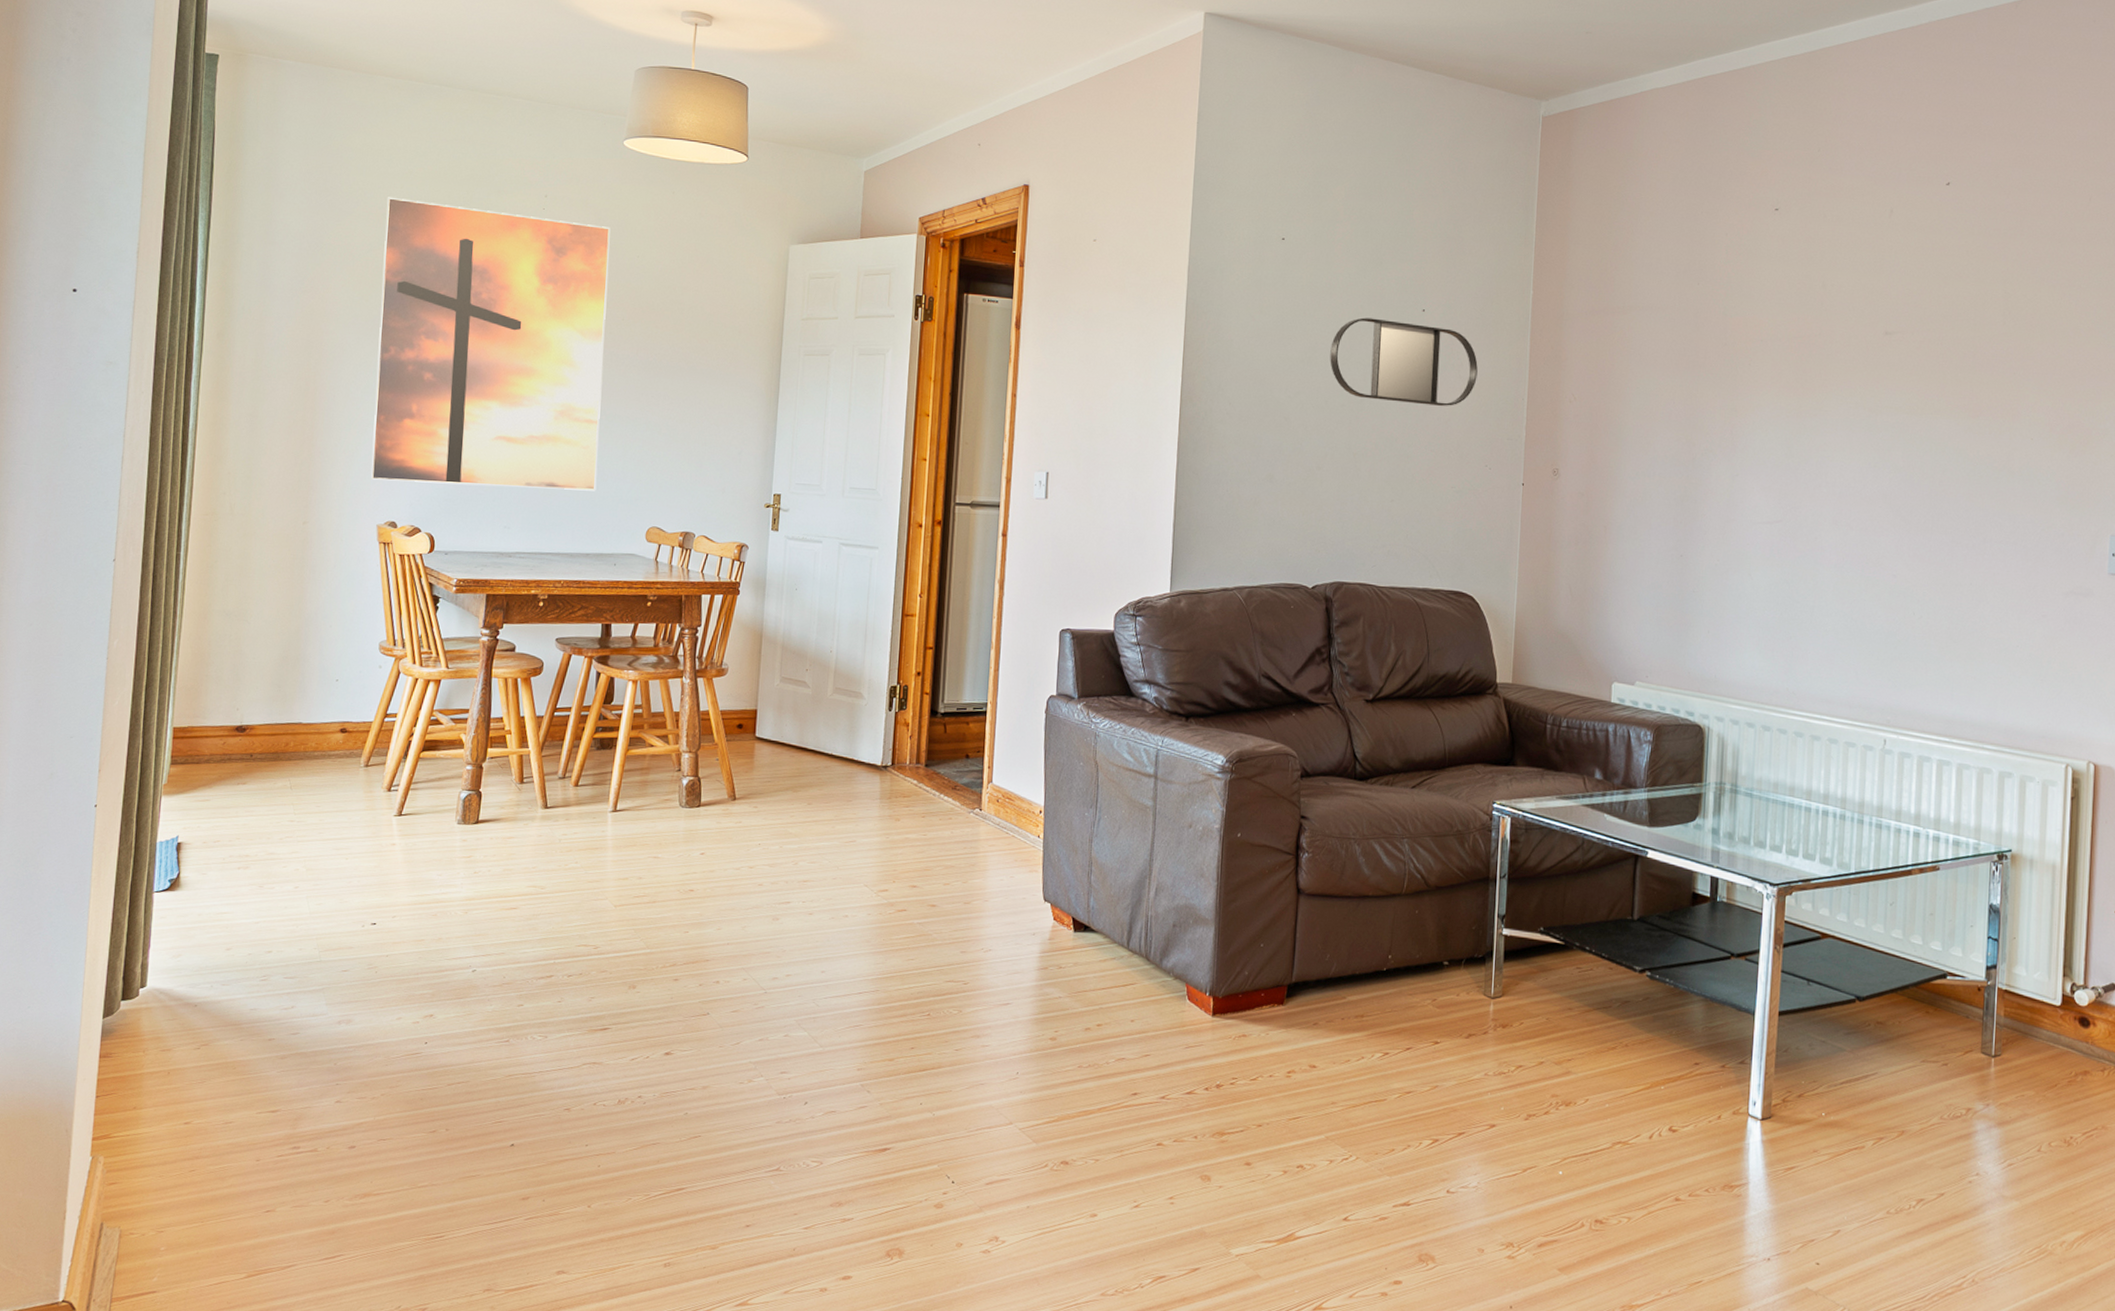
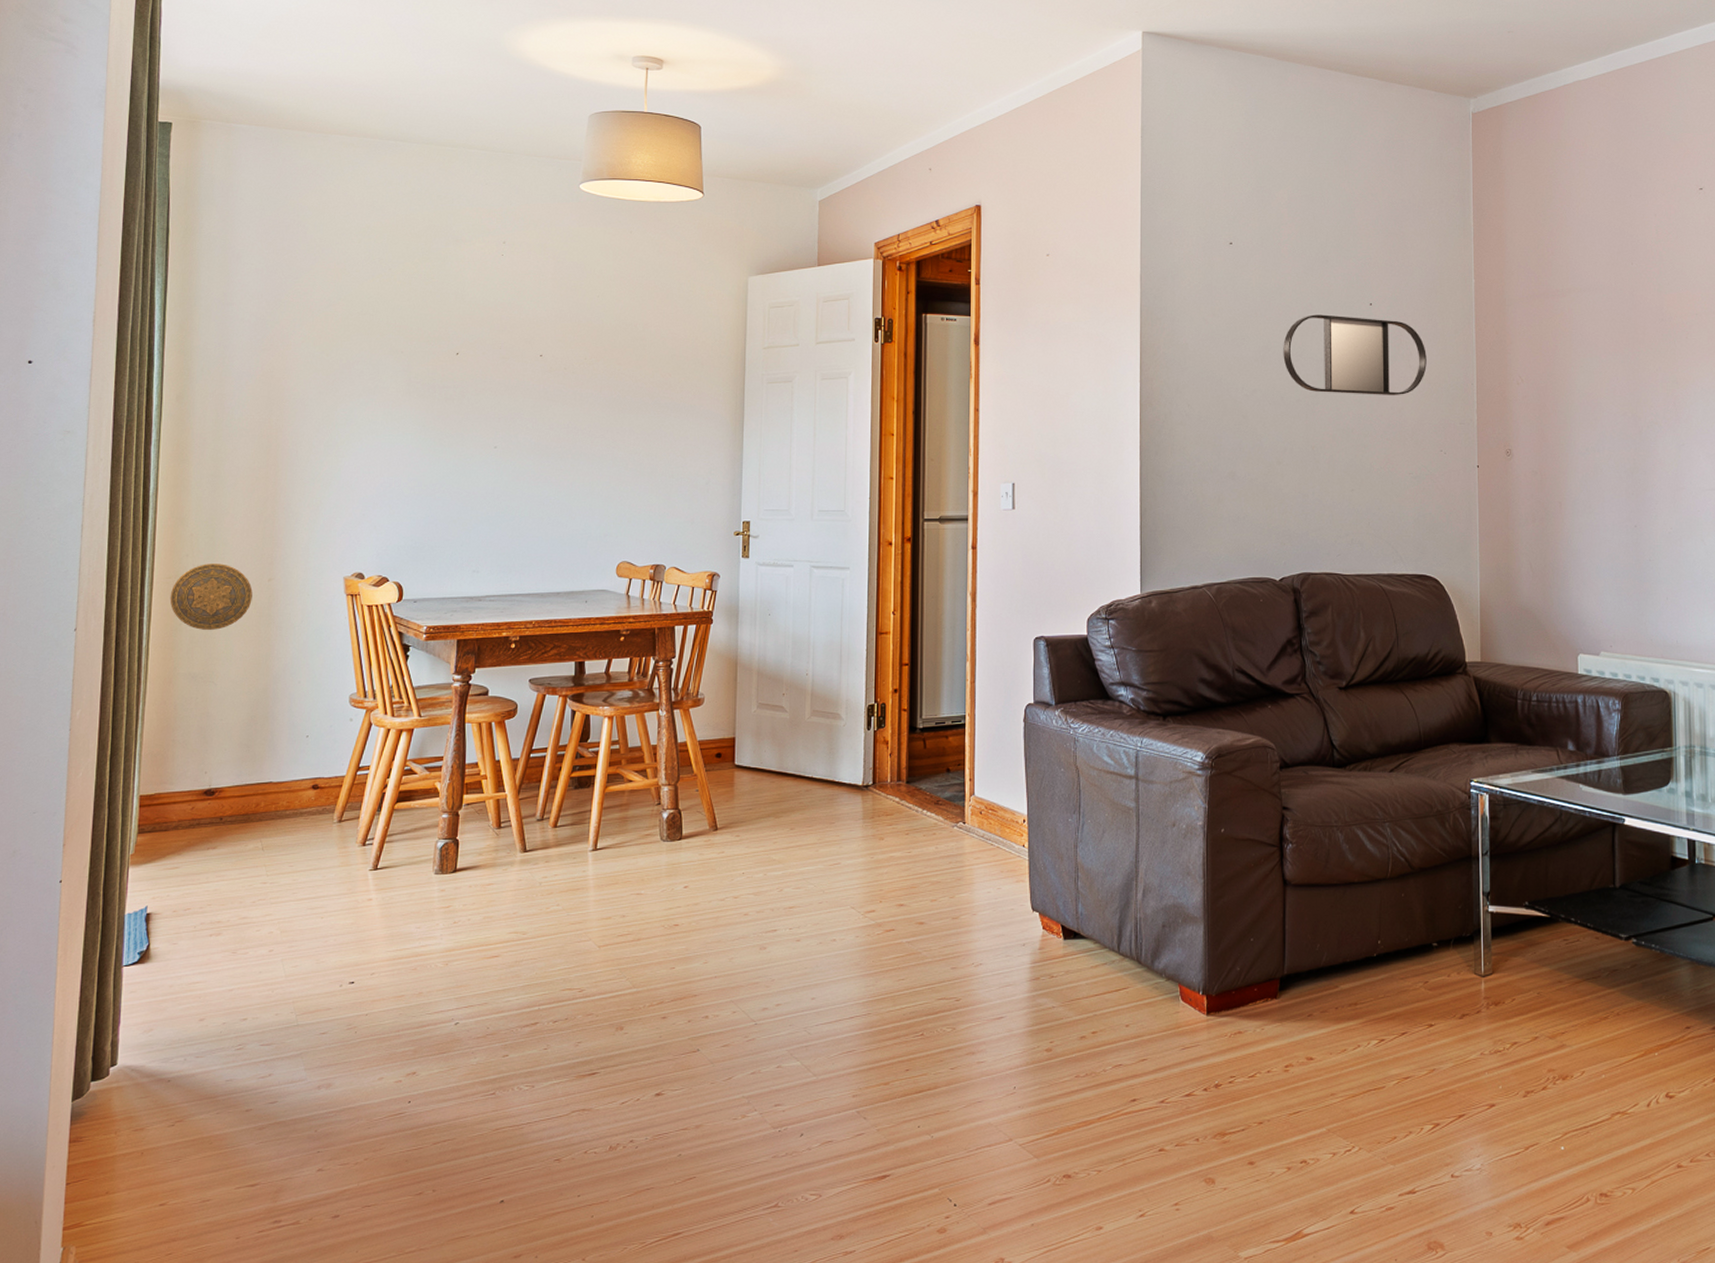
decorative plate: none [206,503,287,569] -> present [170,564,253,630]
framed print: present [371,197,611,491] -> none [336,252,570,532]

